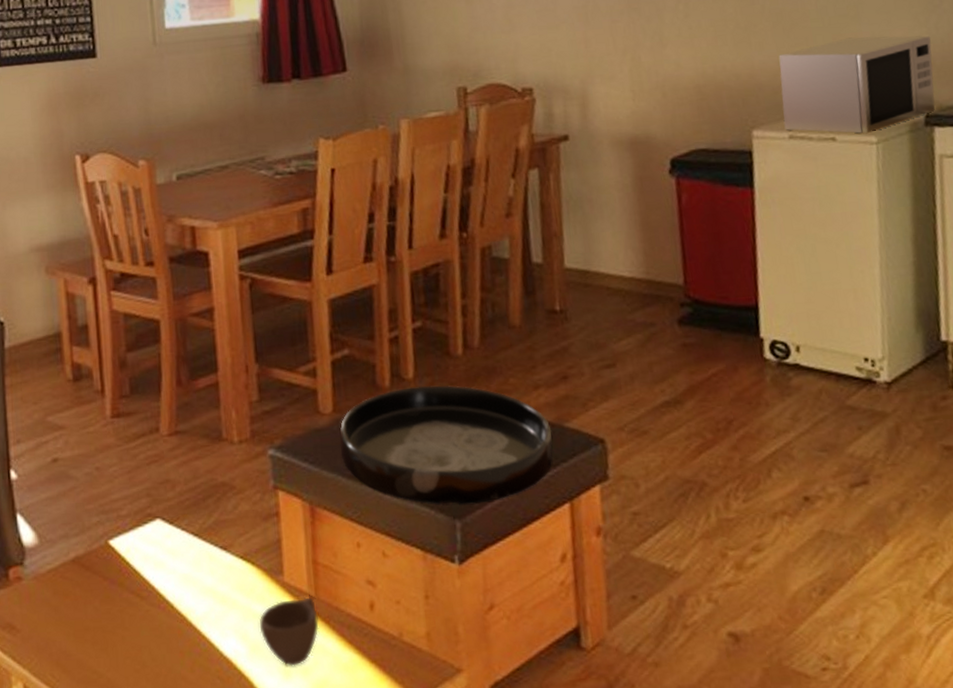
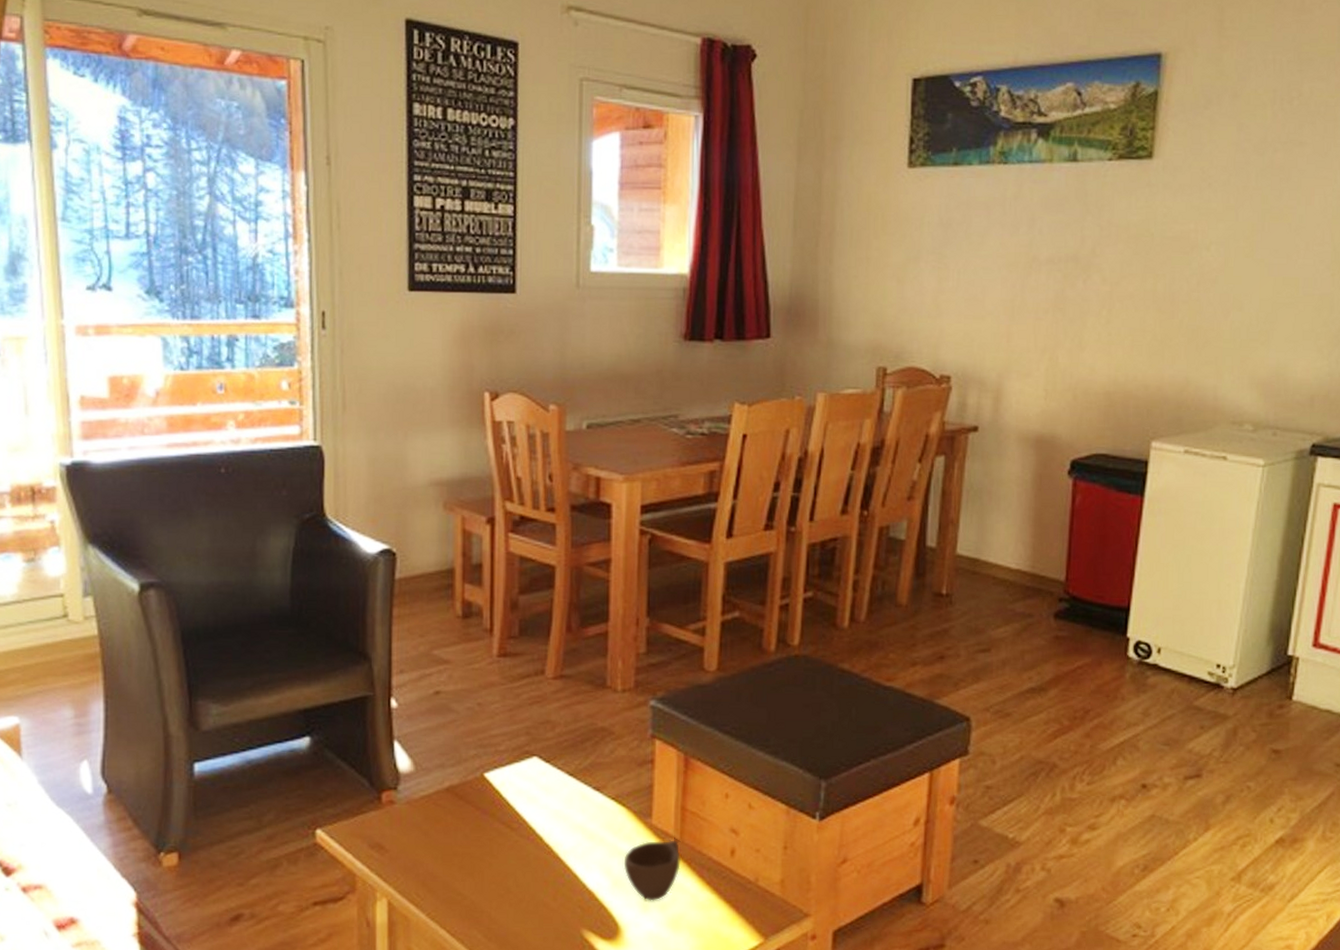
tray: present [339,385,554,505] -> none [721,653,922,766]
microwave: present [778,35,935,135] -> none [1182,362,1331,456]

